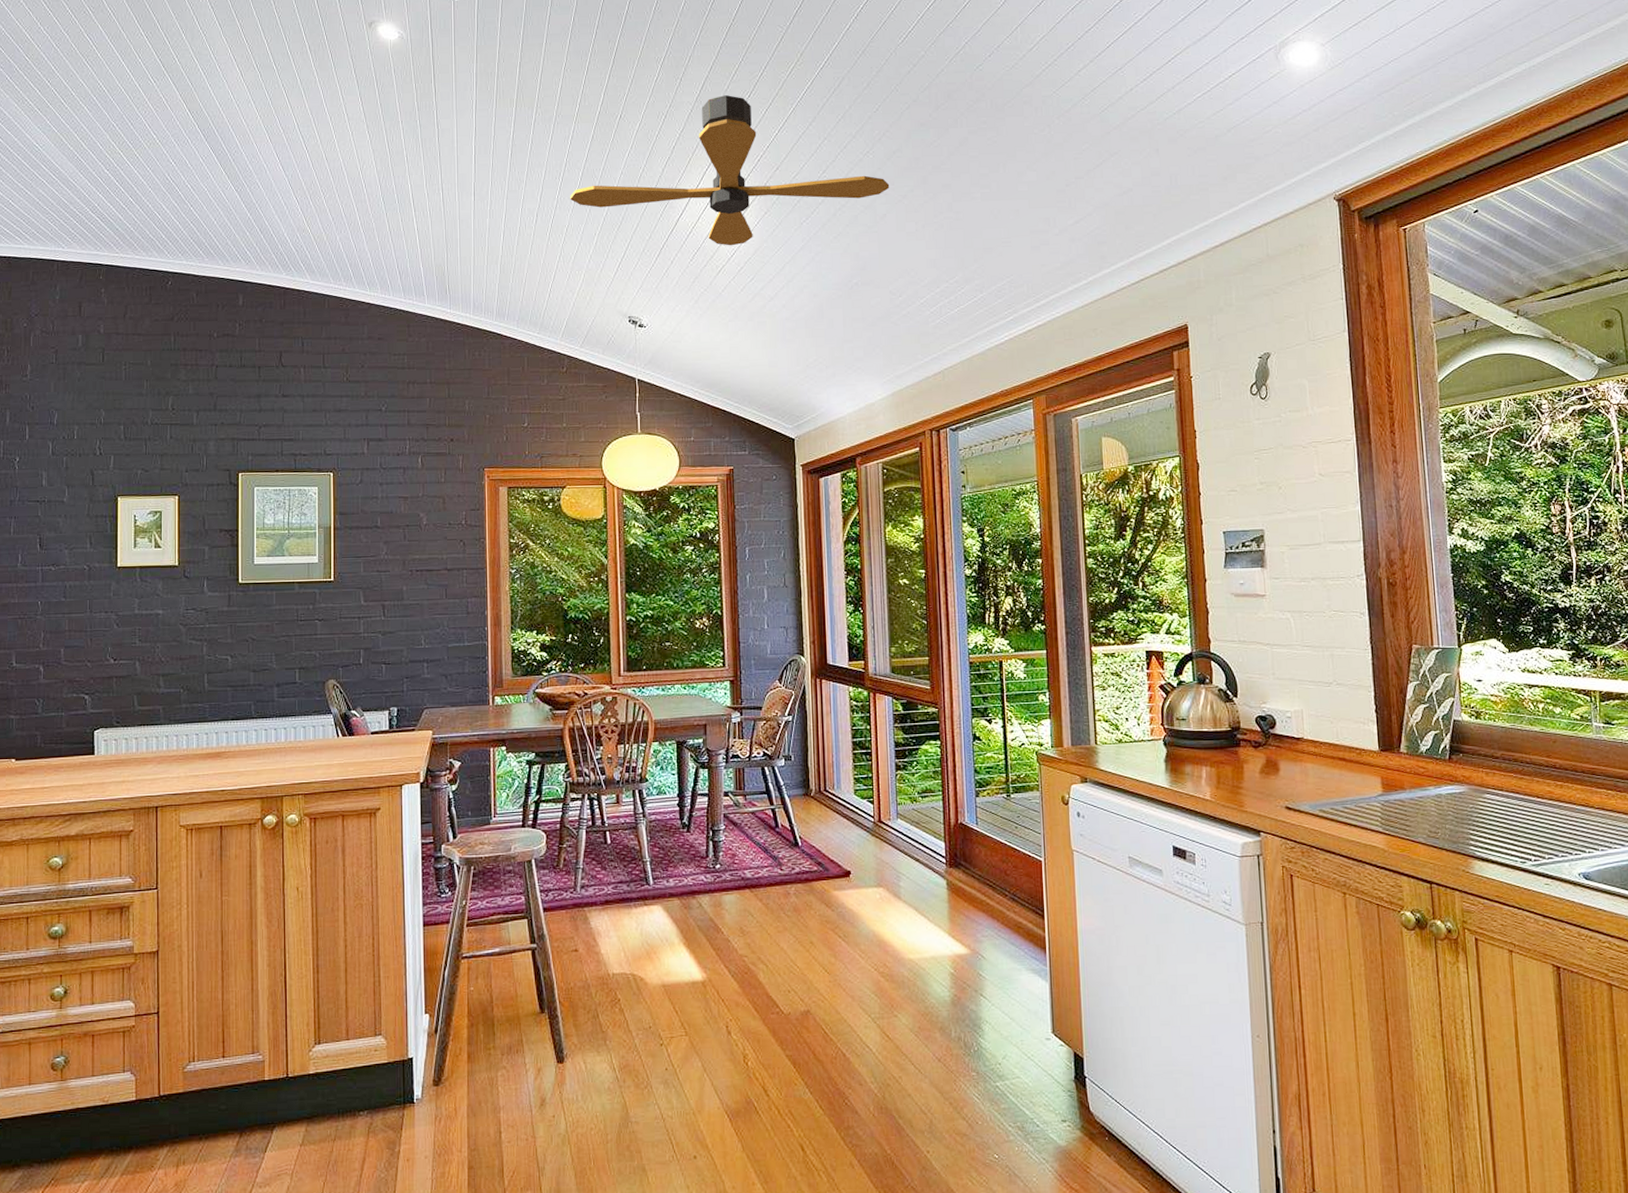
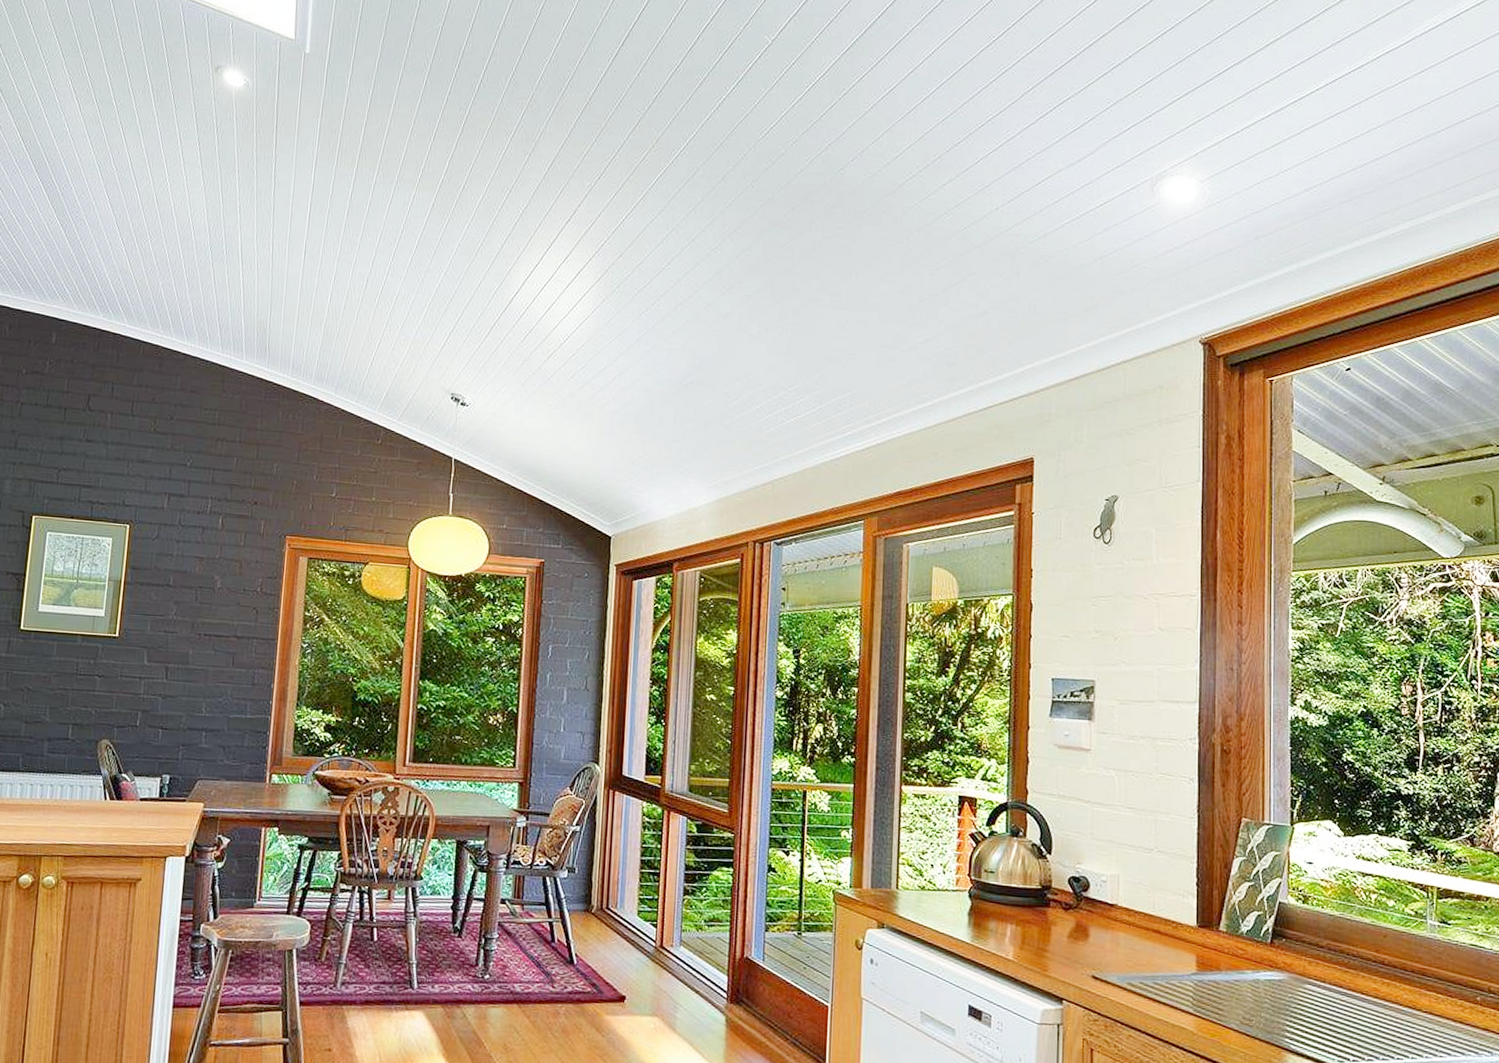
ceiling fan: present [570,95,890,246] -> none [403,175,736,331]

